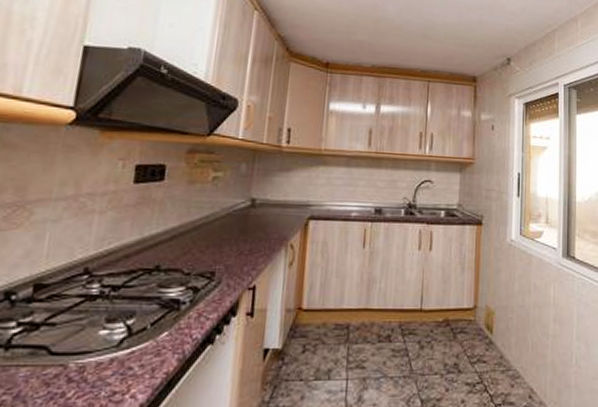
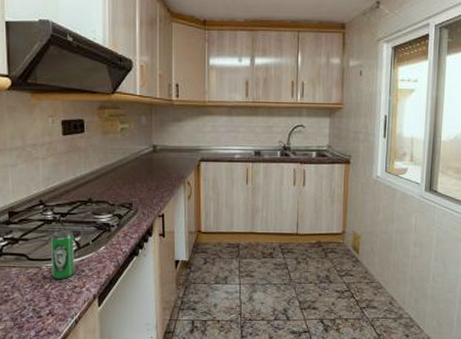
beverage can: none [82,310,126,382] -> present [50,230,75,279]

